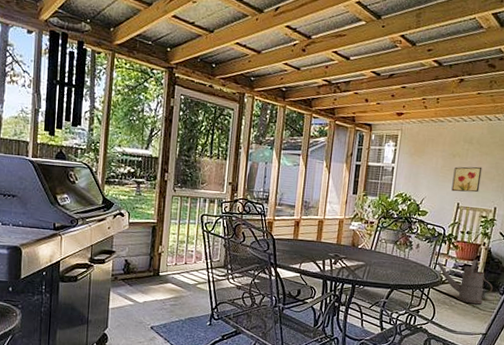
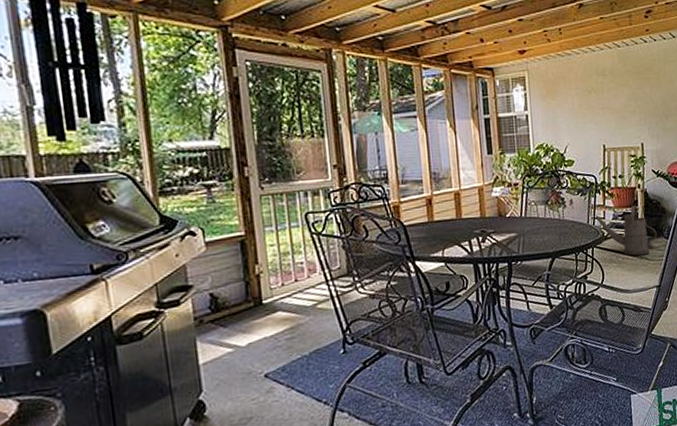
wall art: present [451,166,482,193] -> none [592,100,623,133]

